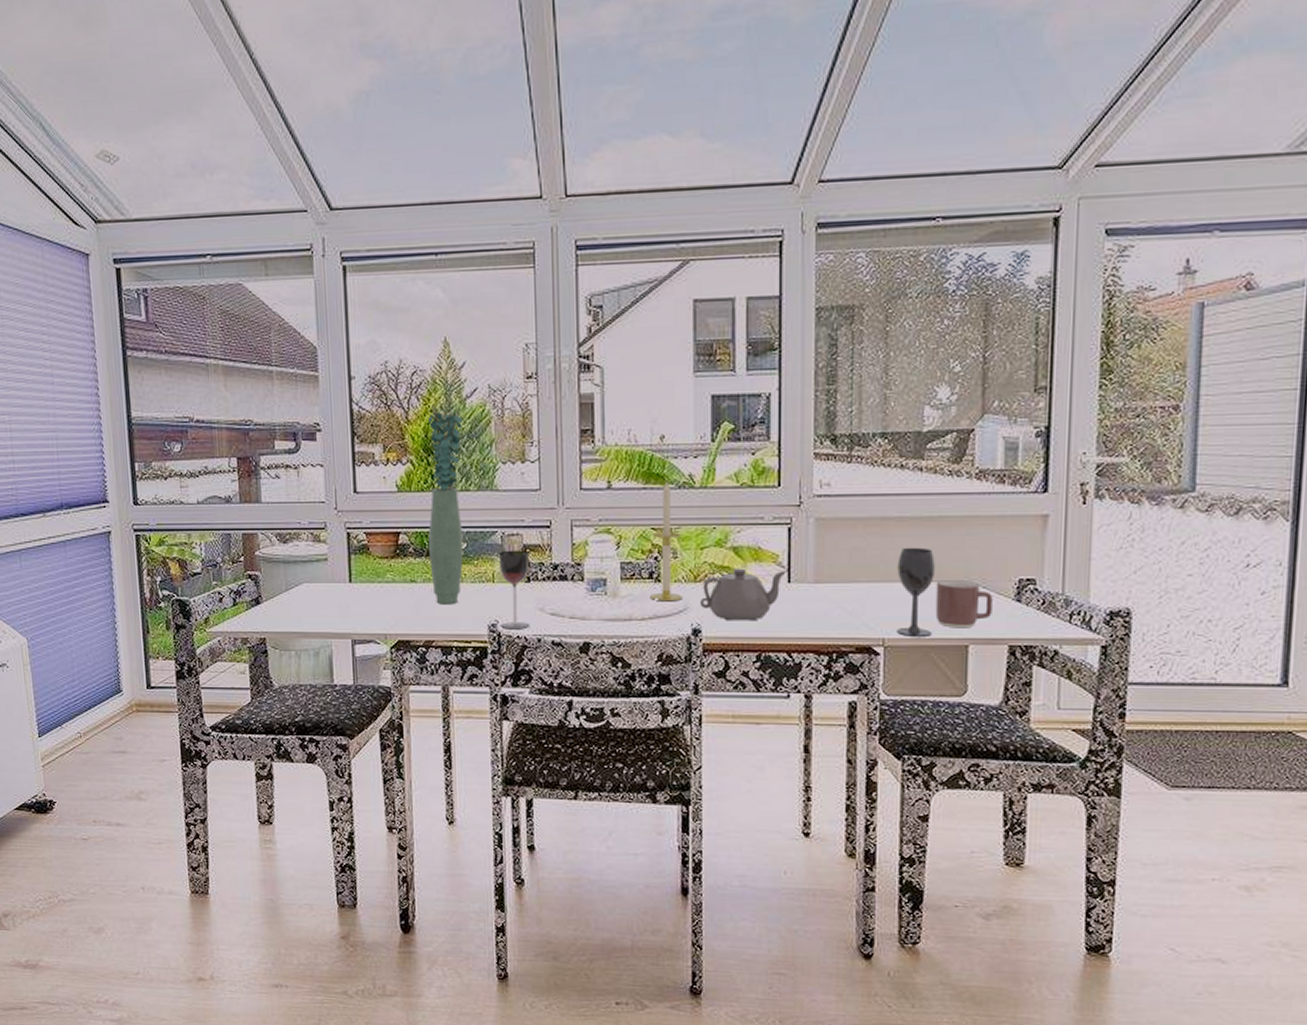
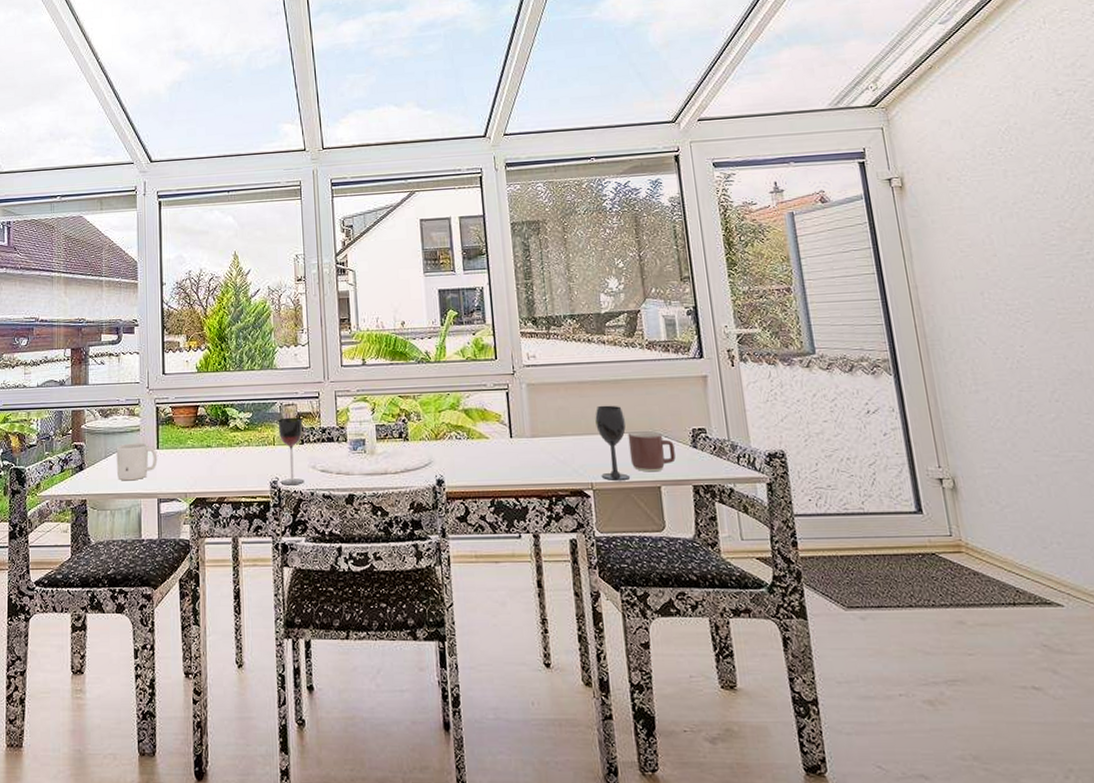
mug: none [299,574,351,618] -> present [116,442,158,481]
vase: present [427,405,464,605] -> none [221,303,250,466]
candle: present [650,482,683,602] -> none [400,358,427,457]
teapot: present [699,568,787,621] -> none [441,426,509,472]

